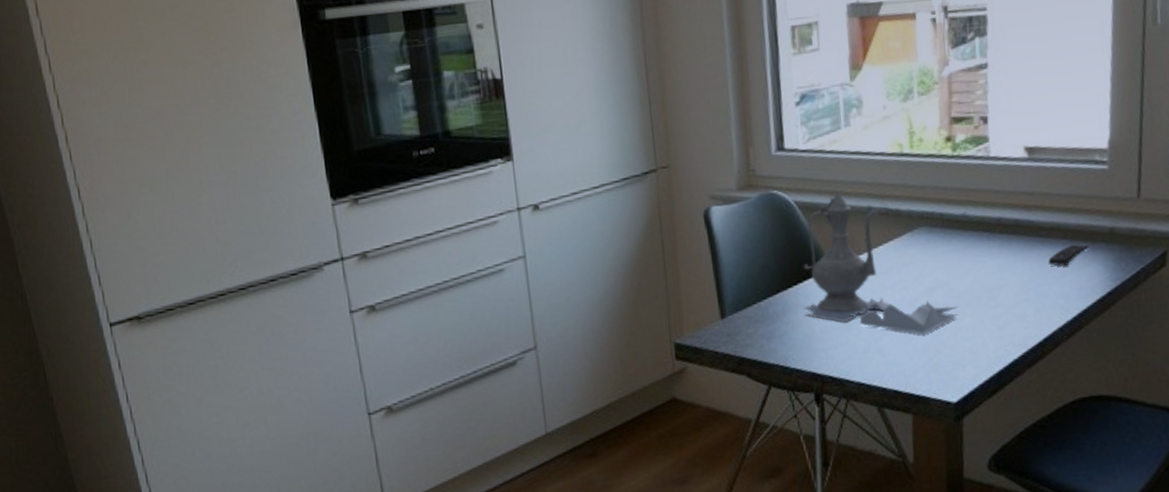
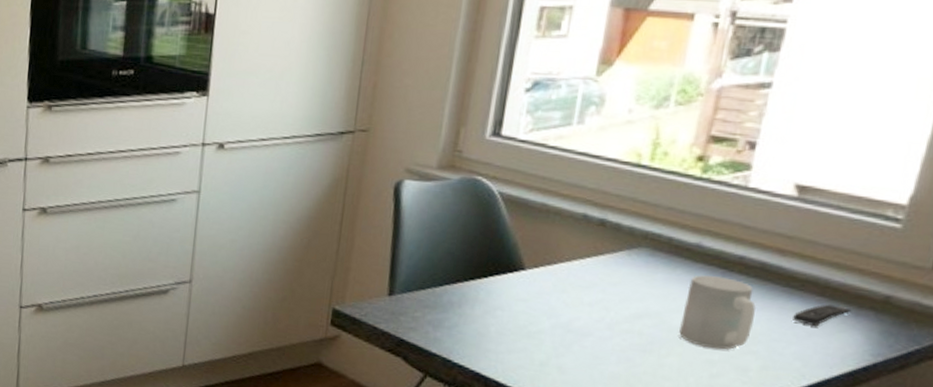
teapot: present [803,190,959,335] -> none [481,189,666,362]
mug: none [964,239,1021,305] -> present [679,275,756,350]

